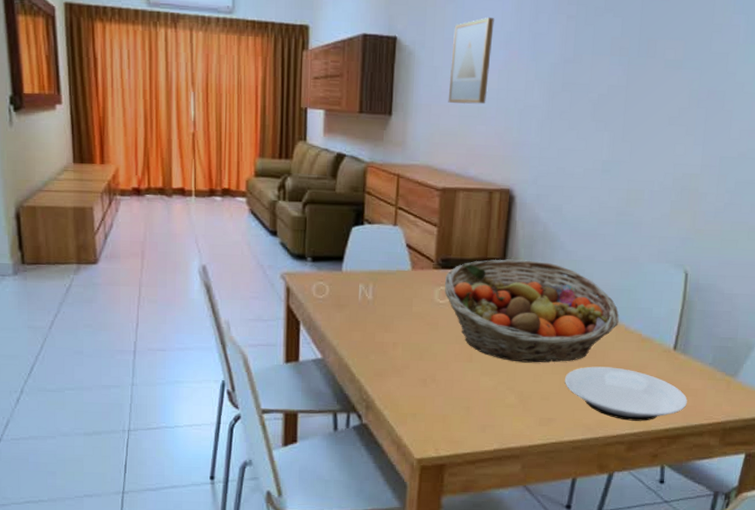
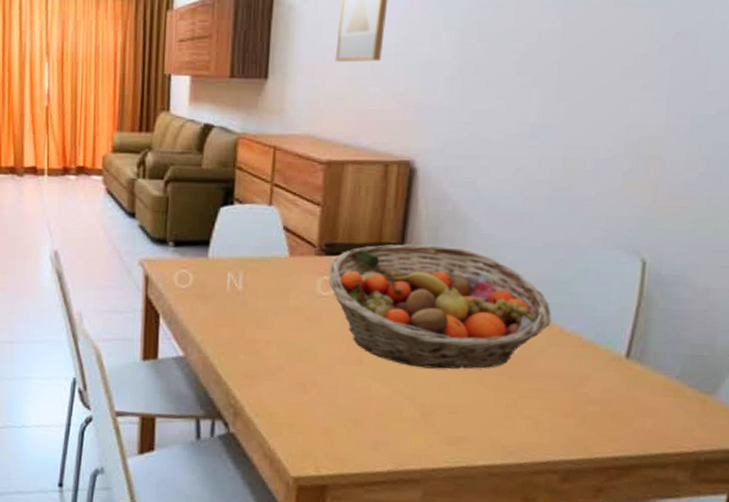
plate: present [565,366,687,421] -> none [479,375,645,446]

